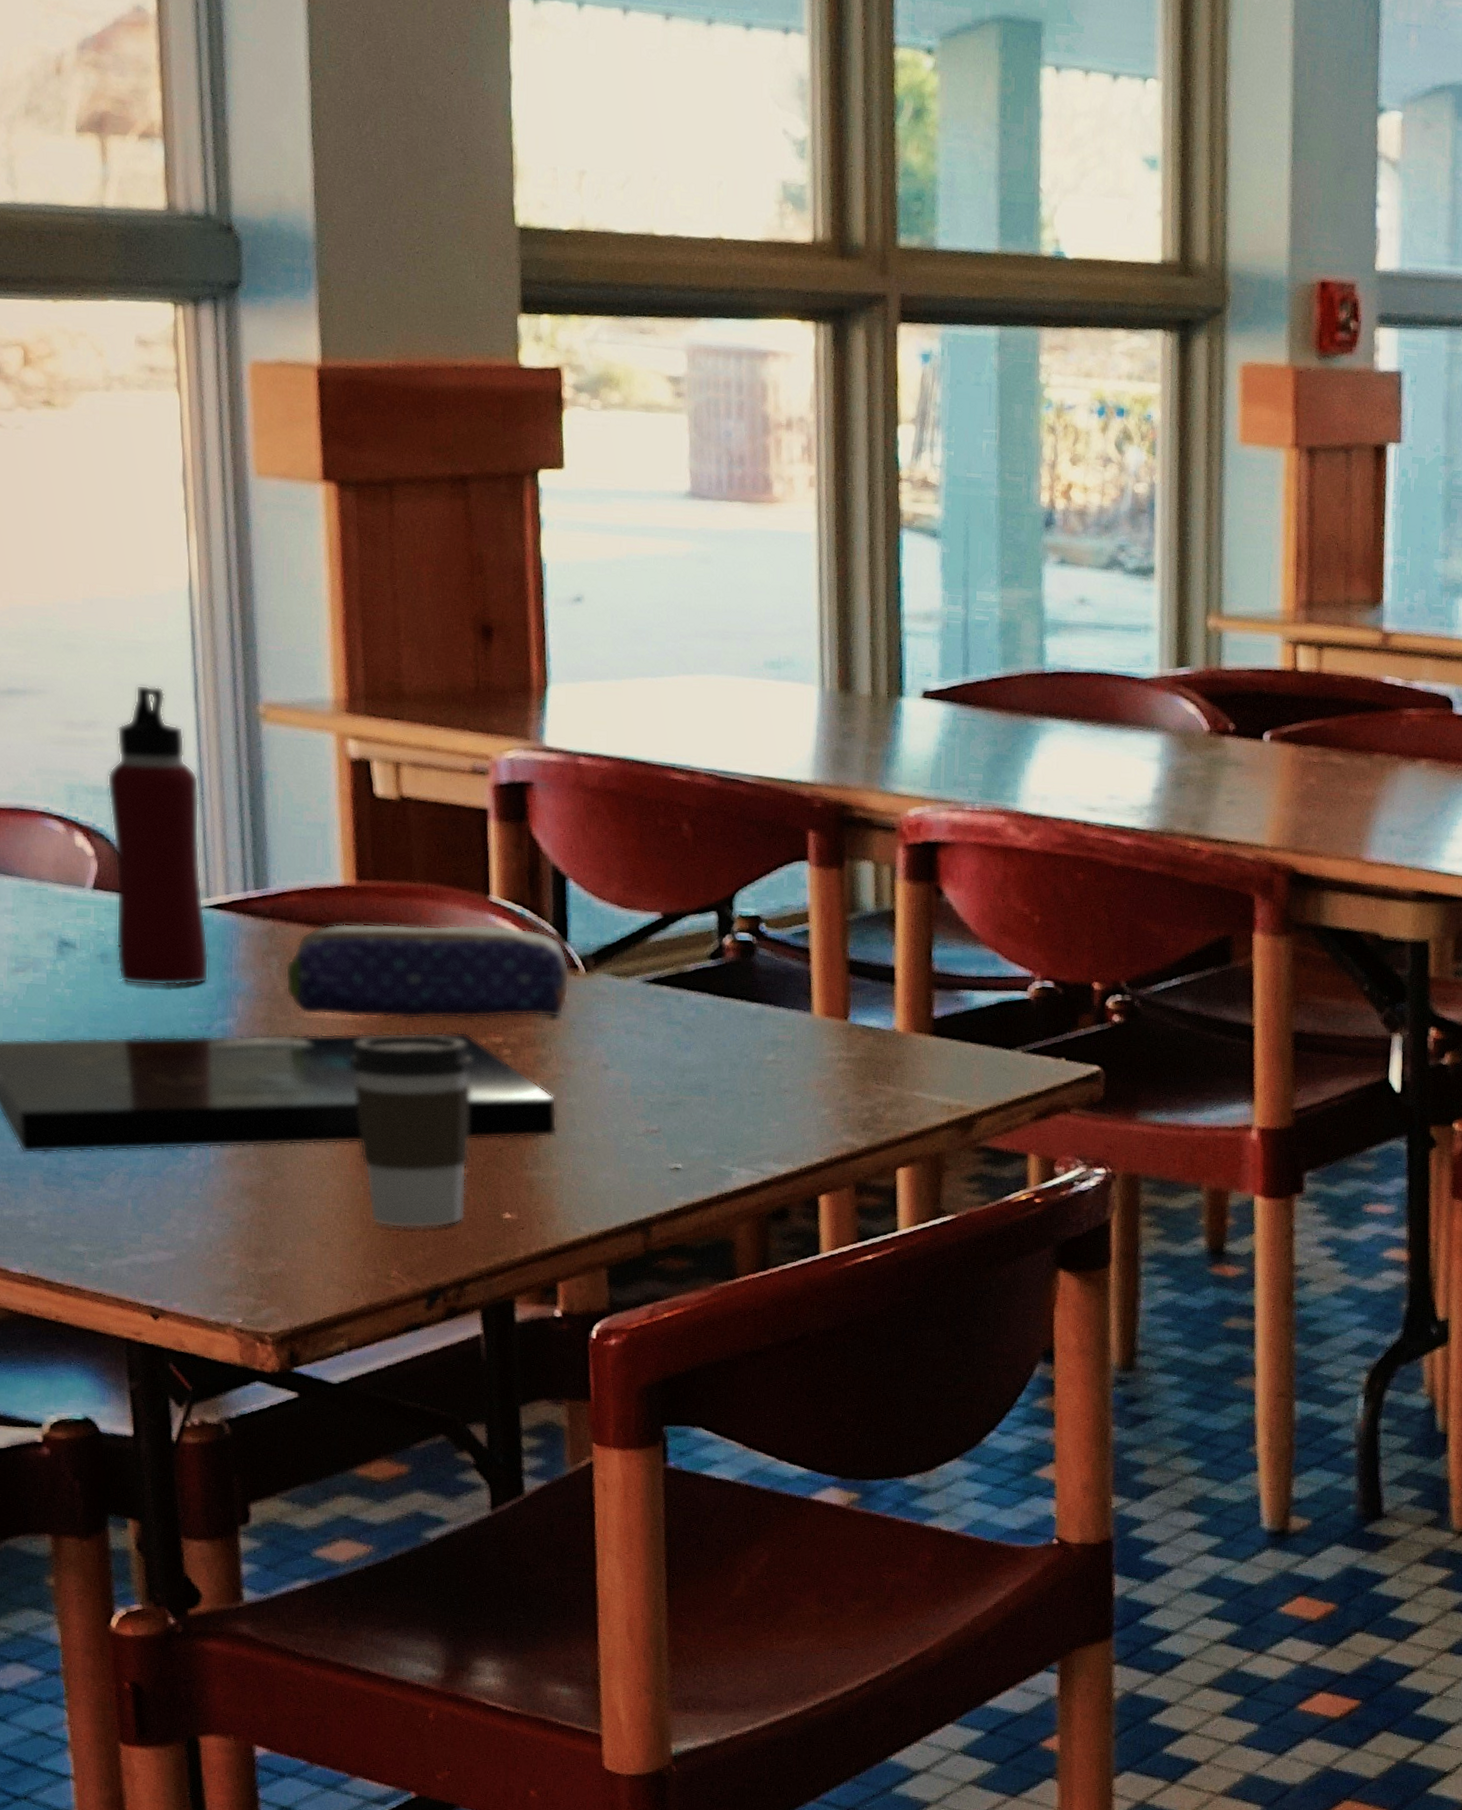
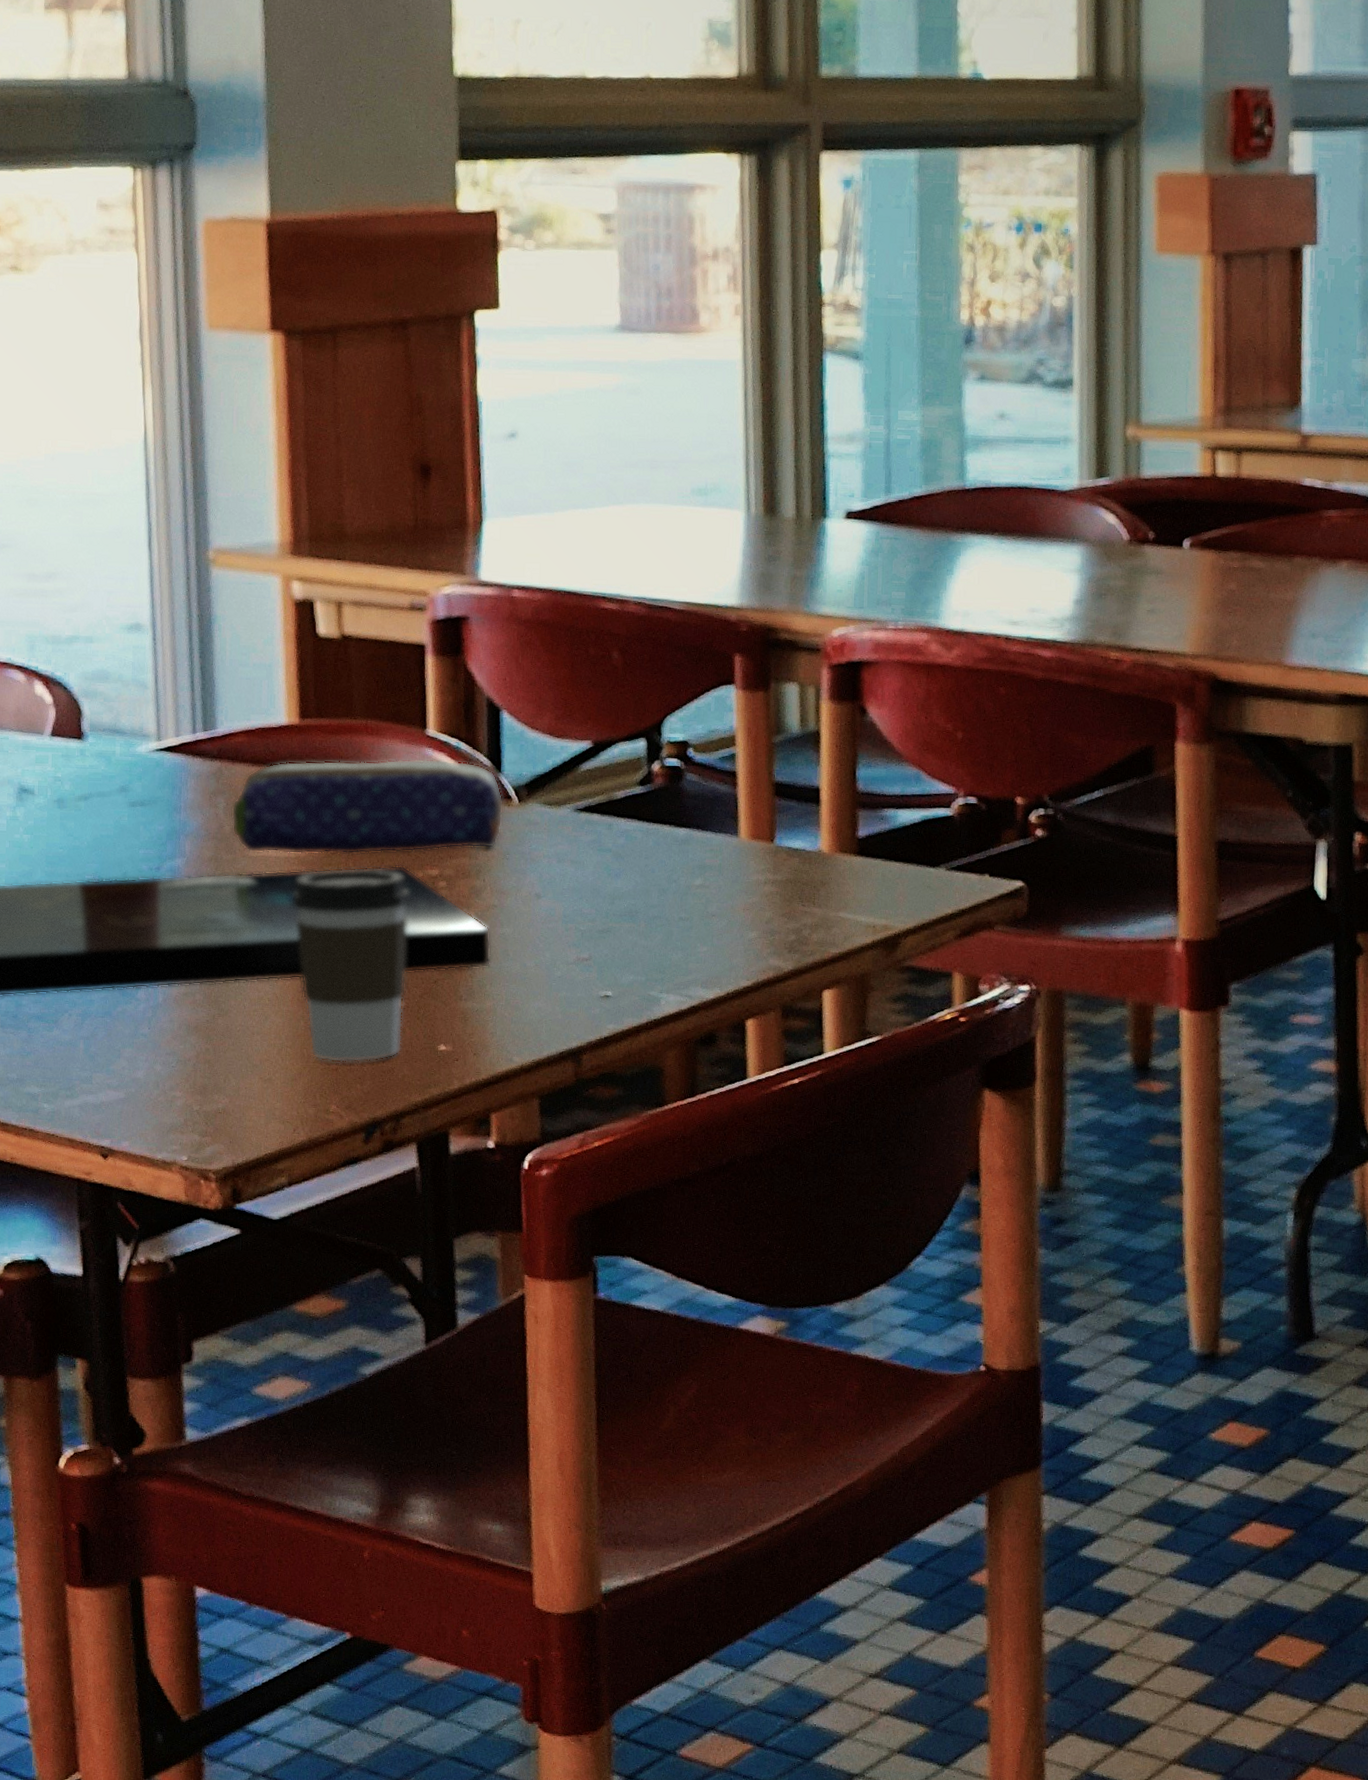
water bottle: present [107,684,209,987] -> none [65,535,160,830]

